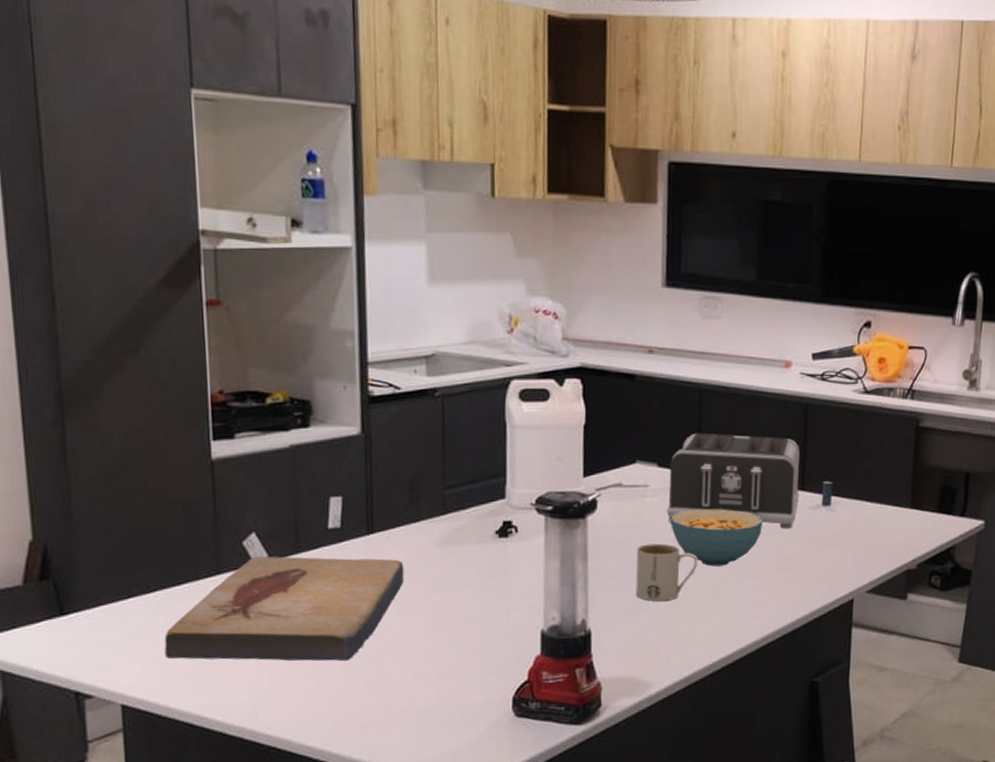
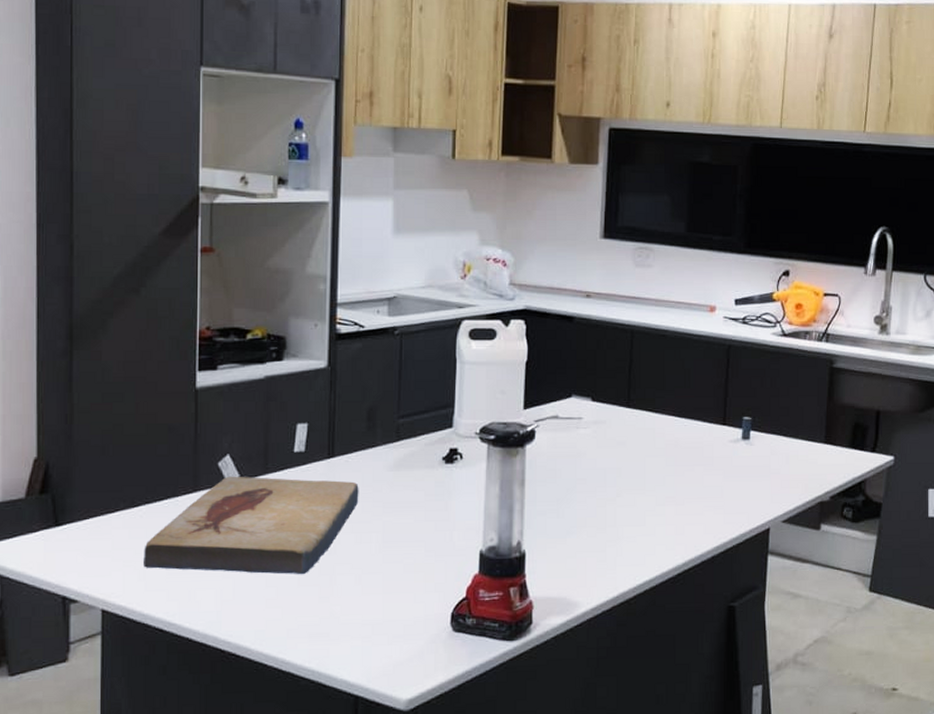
mug: present [636,543,698,601] -> none [568,472,626,526]
toaster: present [667,432,800,530] -> none [599,370,722,461]
cereal bowl: present [670,509,763,567] -> none [601,440,687,494]

